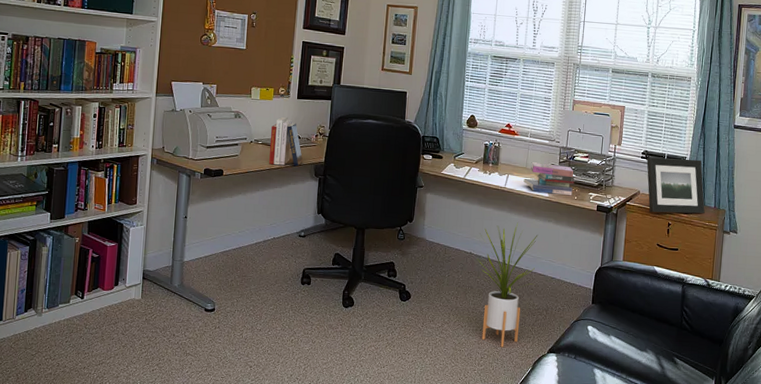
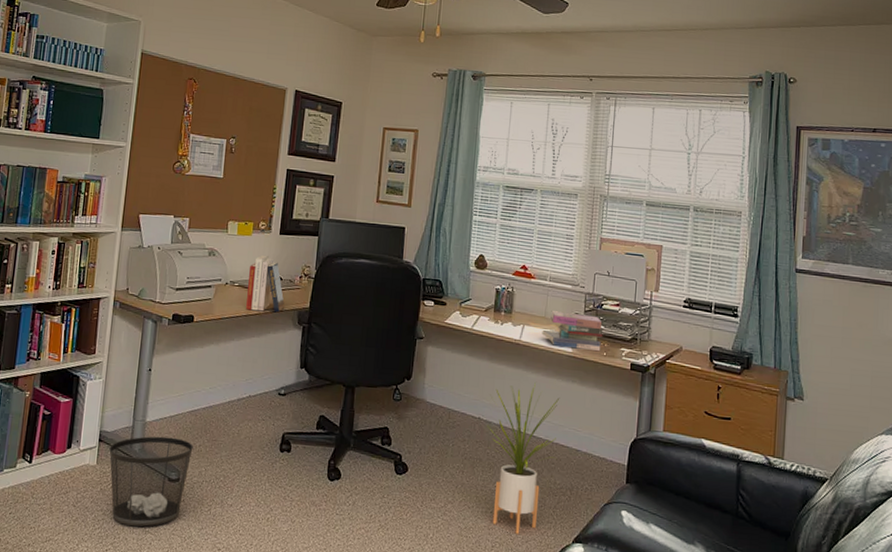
waste bin: none [152,273,226,350] -> present [109,436,193,527]
picture frame: present [646,157,705,214] -> none [690,306,763,376]

